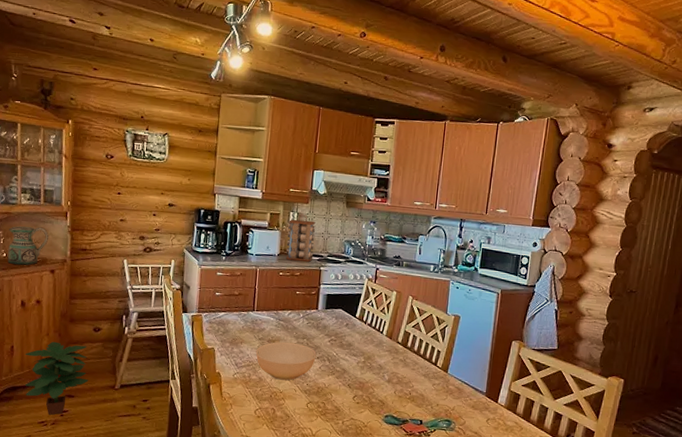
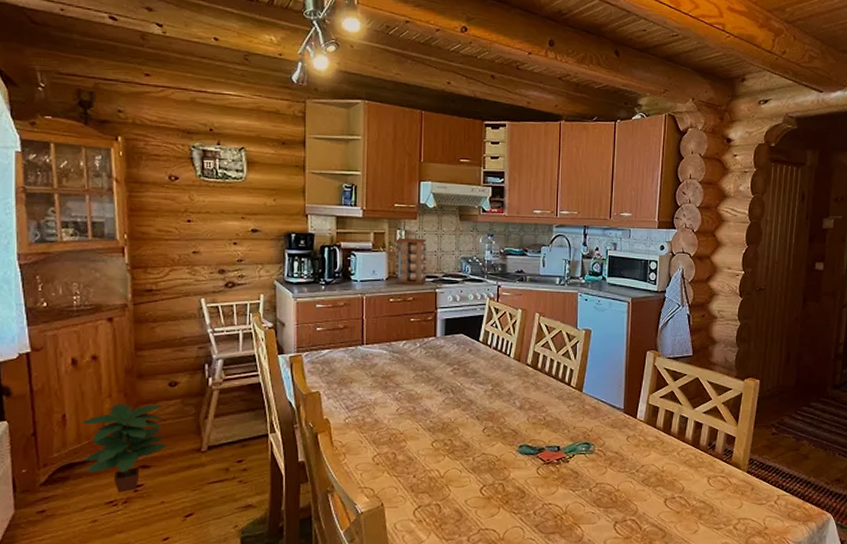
ceramic pitcher: present [7,226,49,265] -> none [48,267,103,315]
bowl: present [255,341,317,381] -> none [368,376,438,420]

